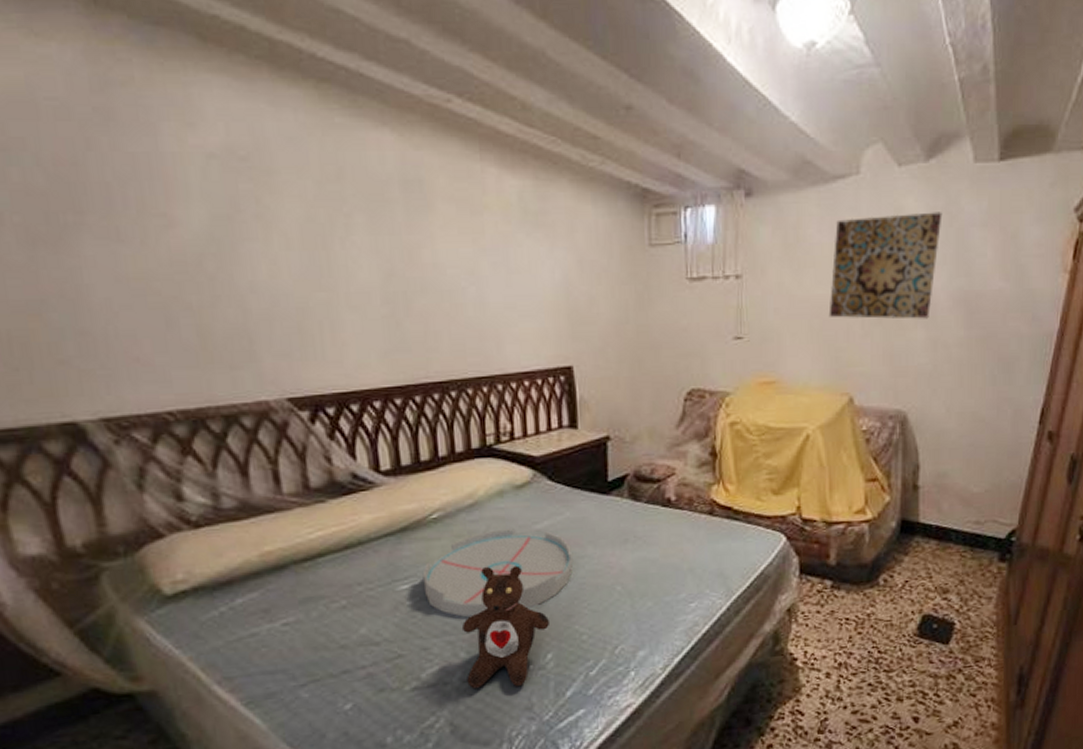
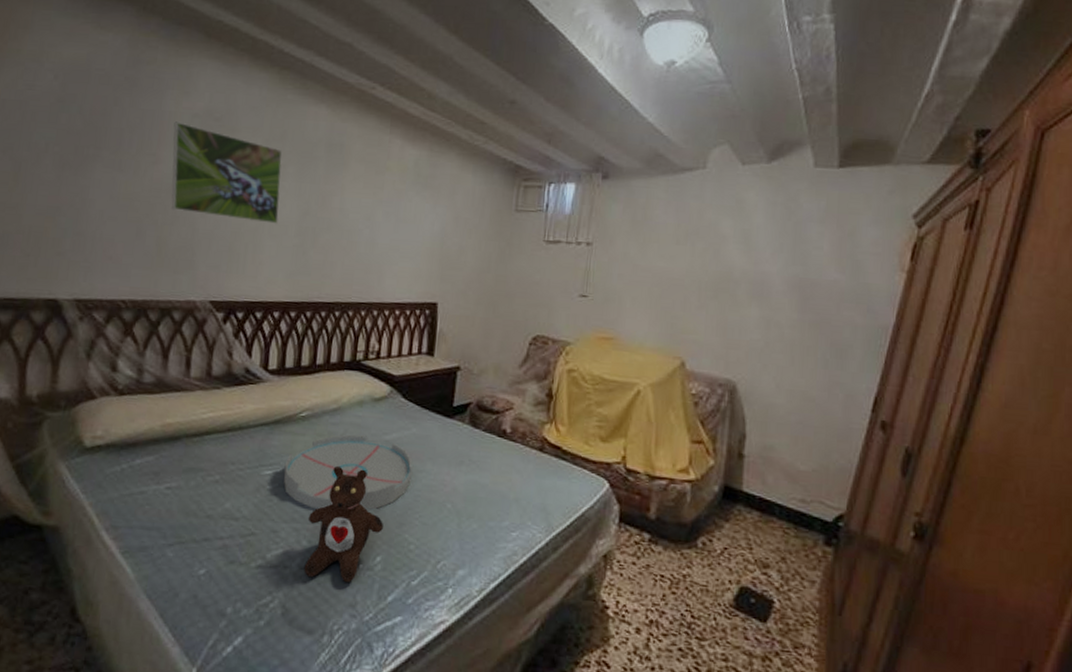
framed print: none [182,166,356,292] -> present [171,121,283,224]
wall art: present [828,212,943,319] -> none [668,204,782,299]

